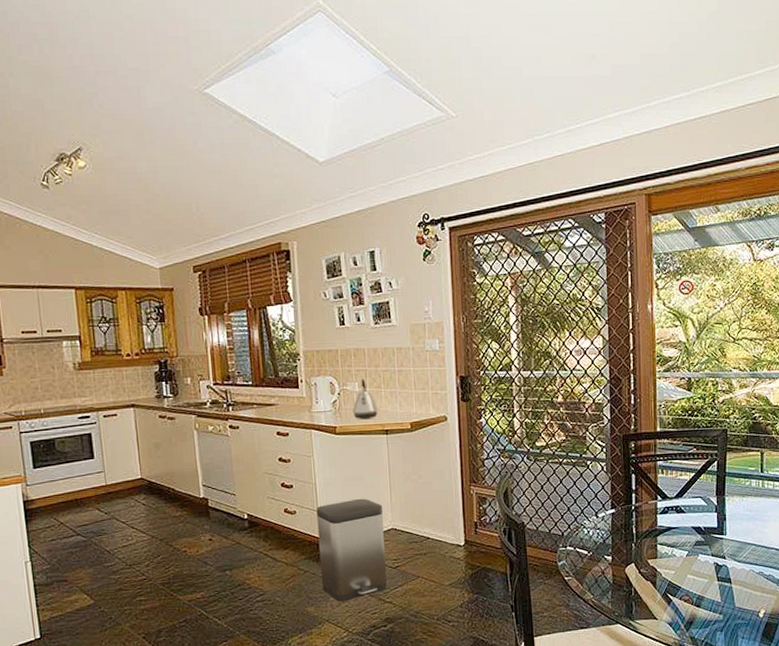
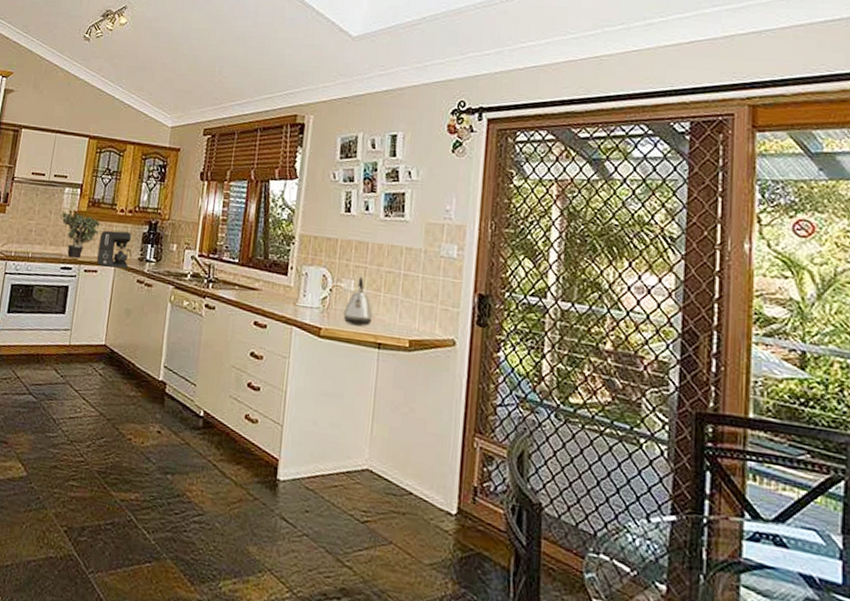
potted plant: none [63,362,109,407] -> present [60,211,100,259]
coffee maker: none [111,373,148,410] -> present [97,230,132,269]
pedal bin: present [316,498,387,601] -> none [271,419,359,550]

